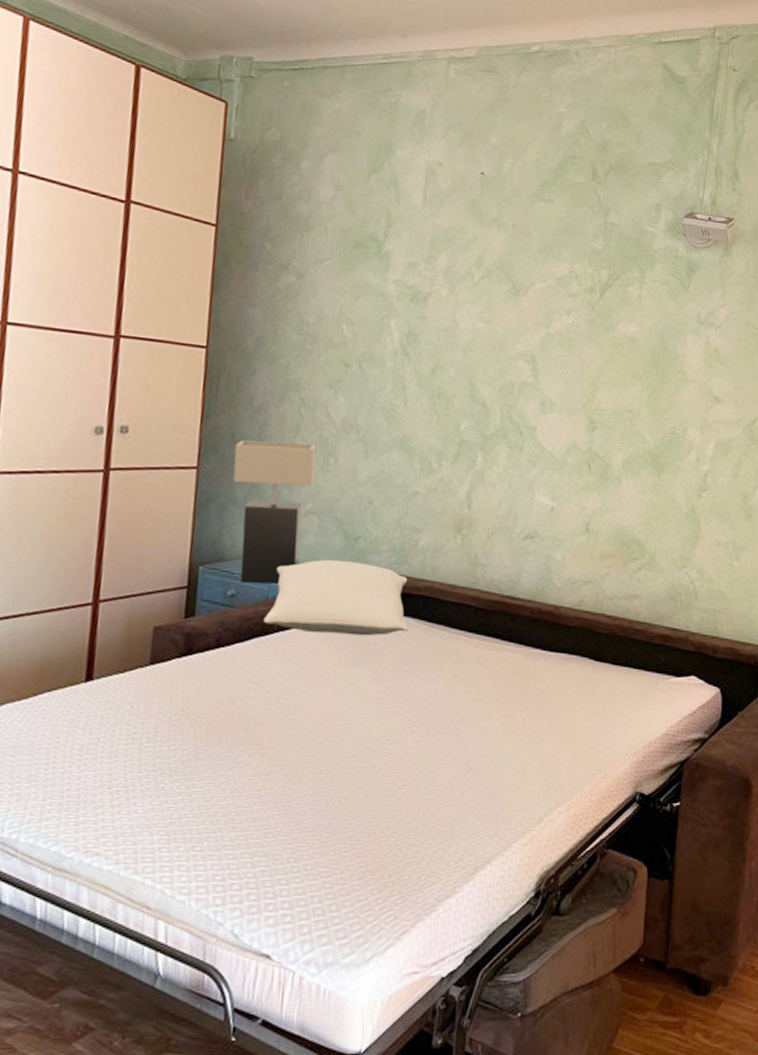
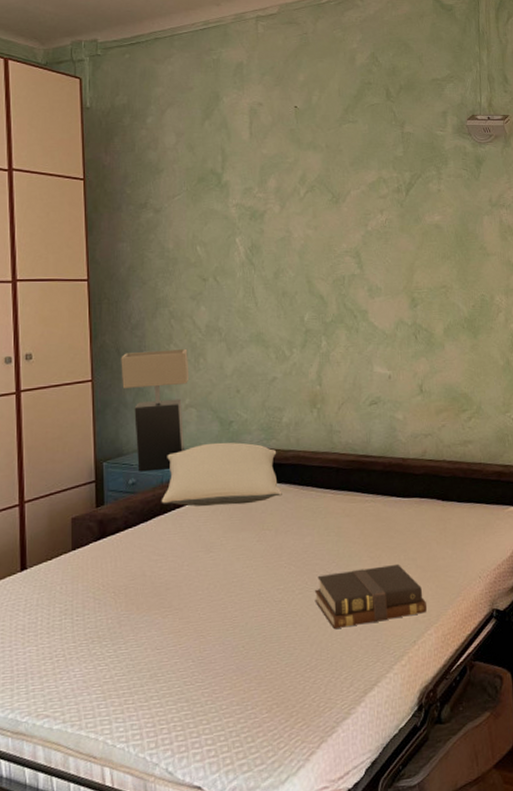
bible: none [430,726,560,793] -> present [314,563,427,629]

